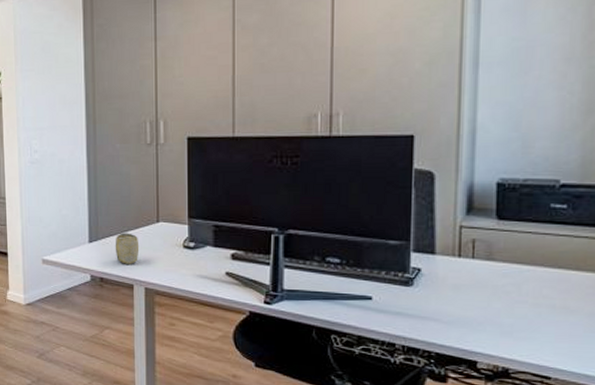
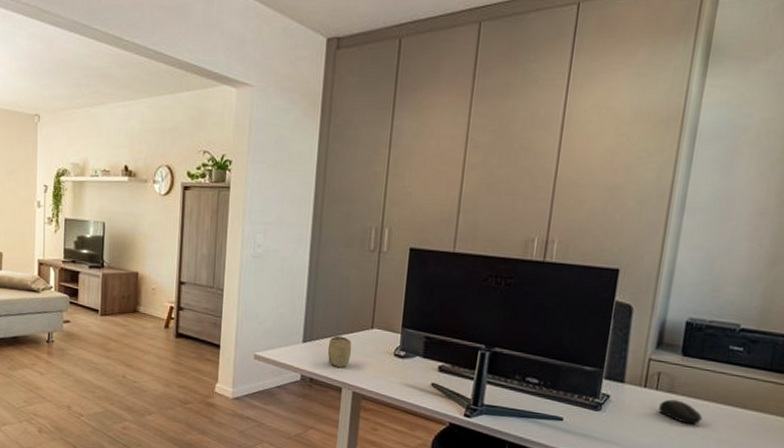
computer mouse: none [478,267,529,292] -> present [659,399,702,425]

